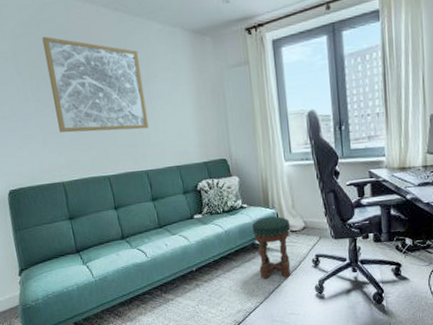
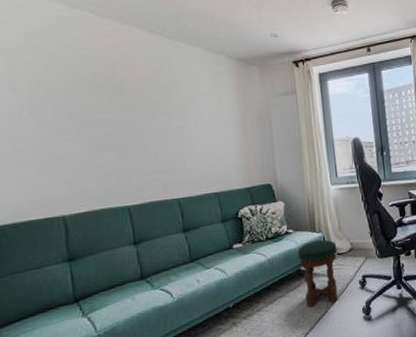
wall art: present [42,36,149,133] -> none [53,51,184,158]

